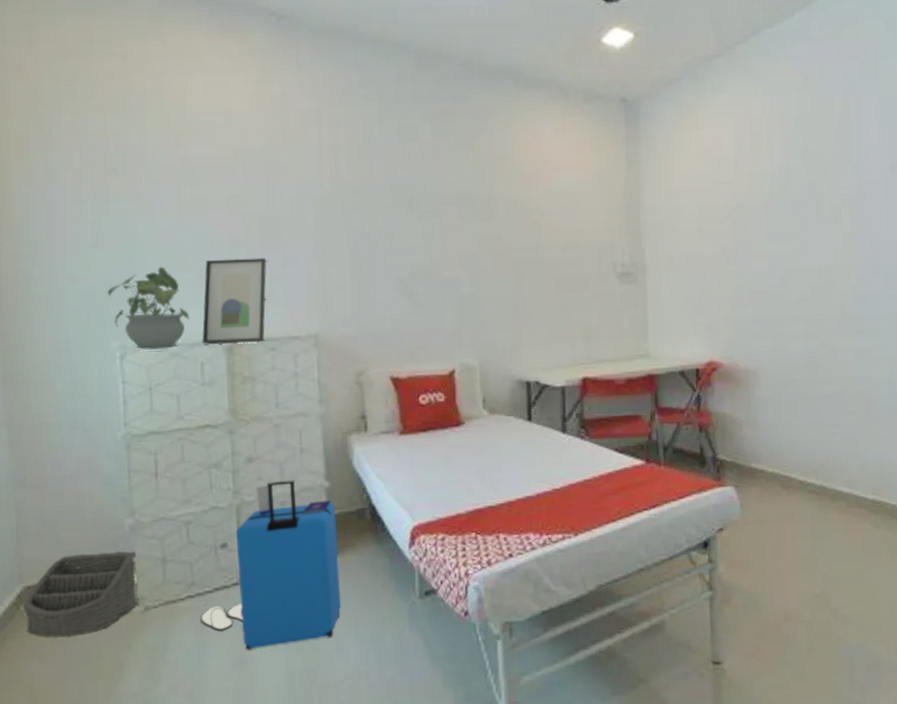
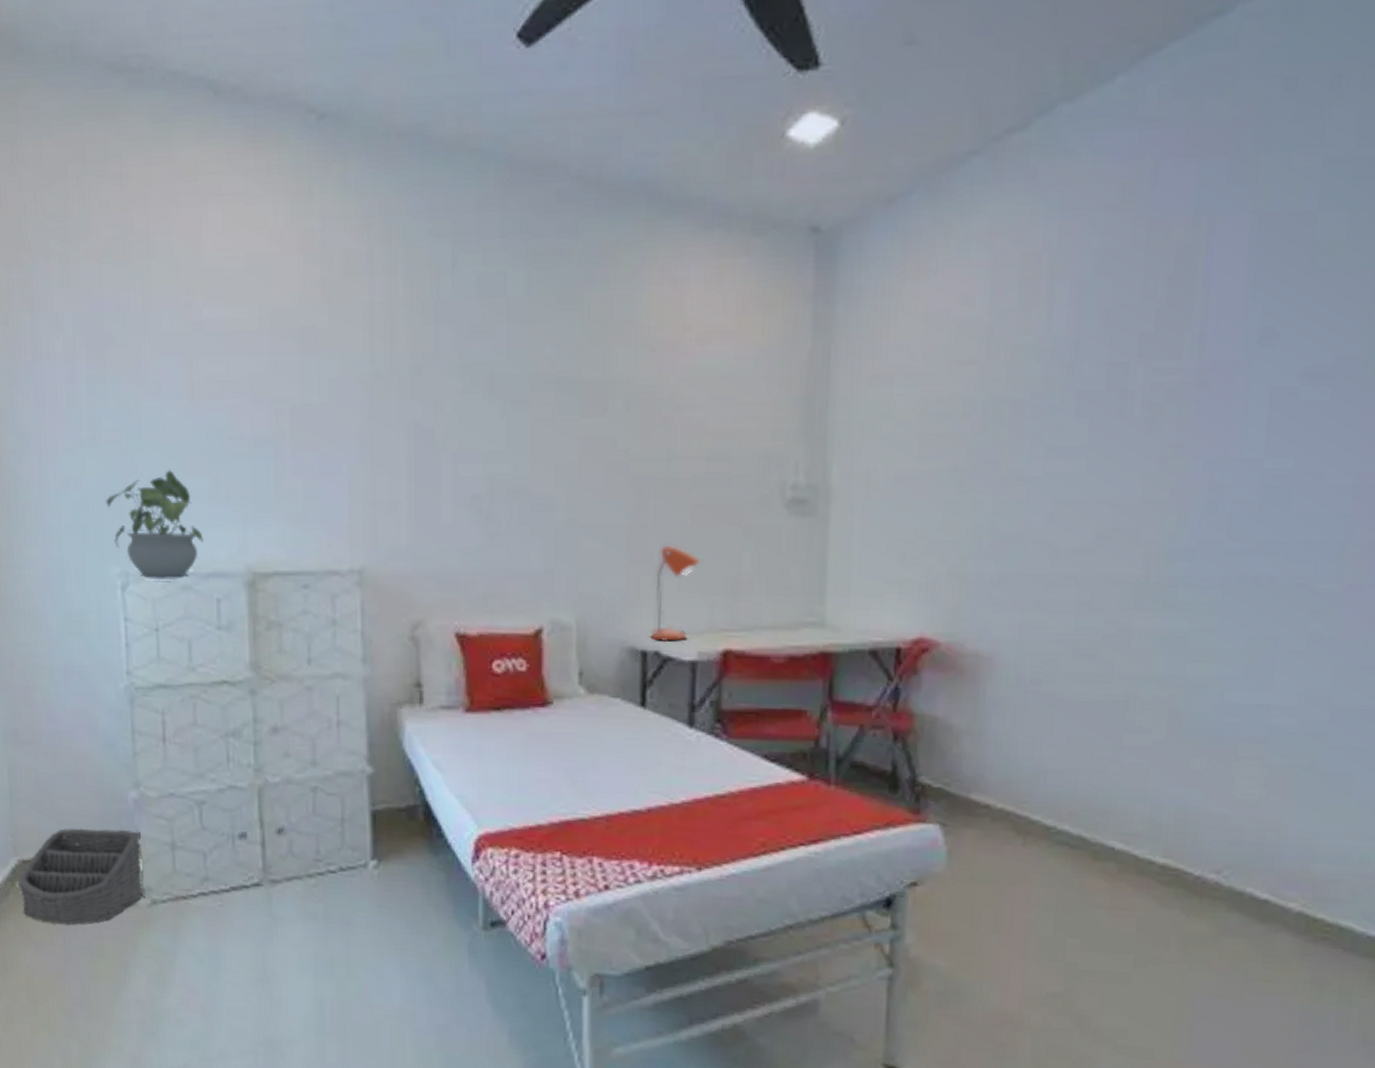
slippers: present [200,604,243,632] -> none [214,909,265,941]
picture frame: present [202,258,268,344] -> none [218,462,301,578]
suitcase: present [235,480,342,650] -> none [257,760,384,967]
desk lamp: none [533,308,564,375] -> present [651,546,702,643]

